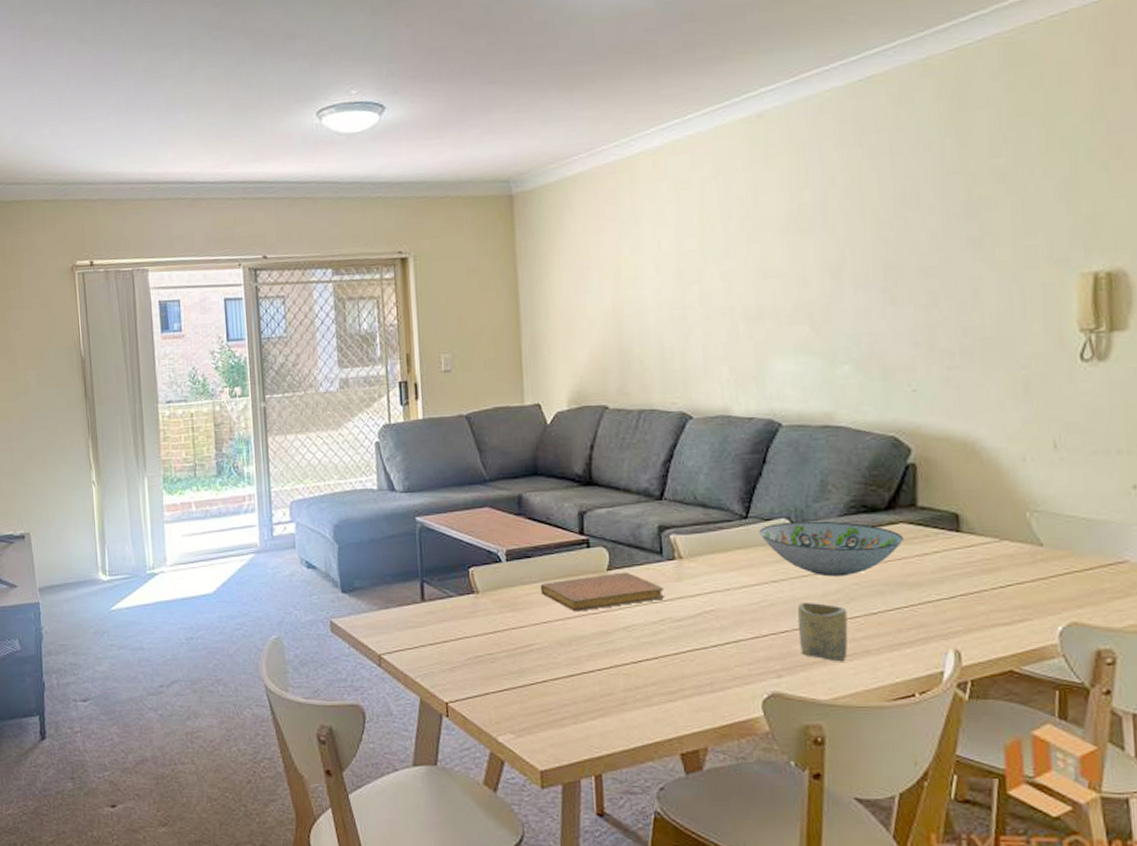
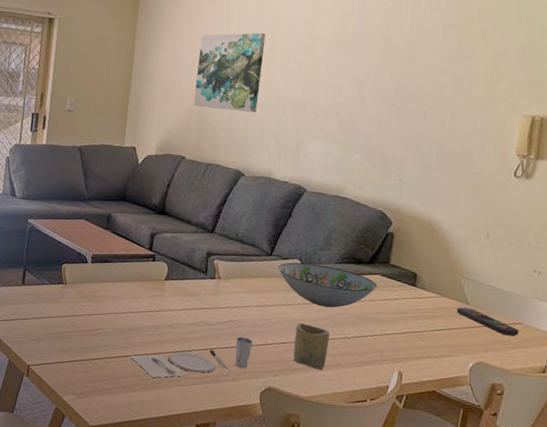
notebook: present [540,572,665,612] -> none [113,282,204,309]
place setting: none [577,631,741,698] -> present [130,336,253,378]
wall art: none [603,227,696,339] -> present [193,32,266,113]
remote control: none [1025,550,1125,580] -> present [456,307,519,336]

